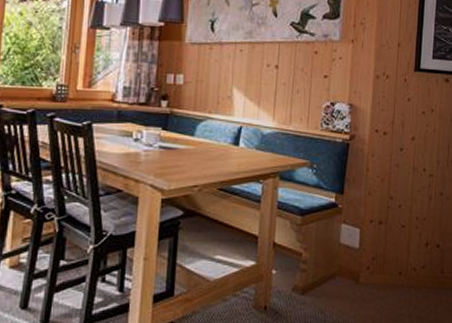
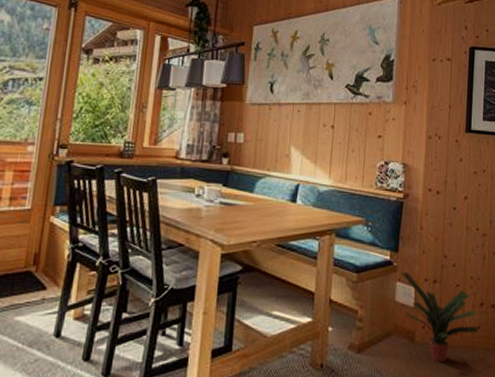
potted plant: none [347,213,423,302] -> present [401,272,479,363]

